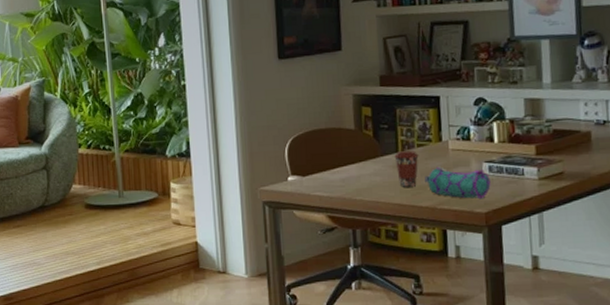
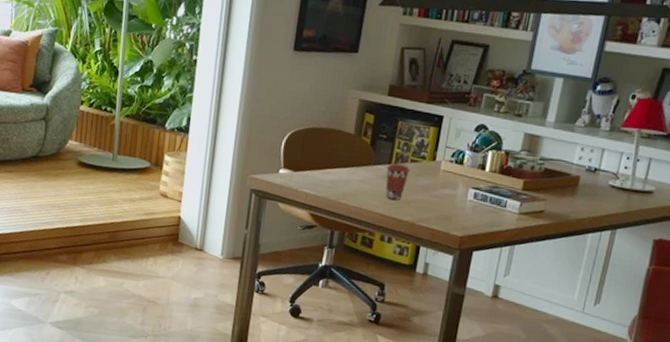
pencil case: present [425,166,491,200] -> none [410,184,473,223]

